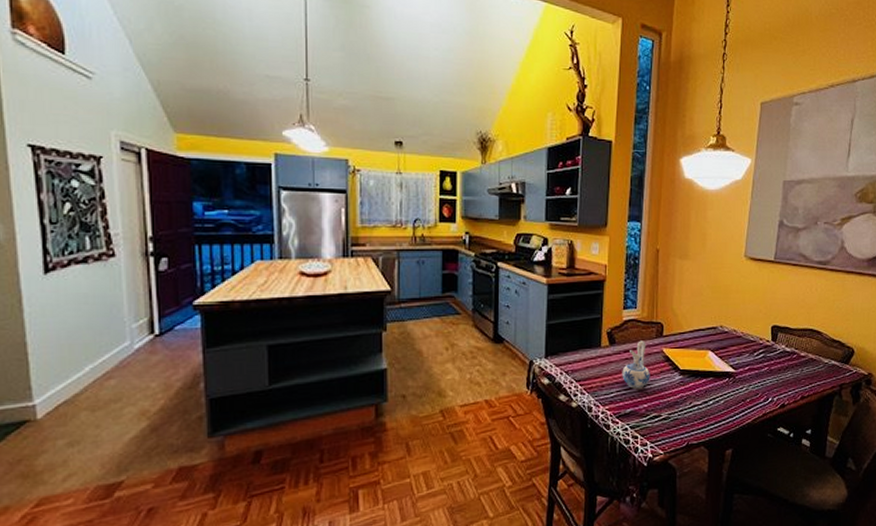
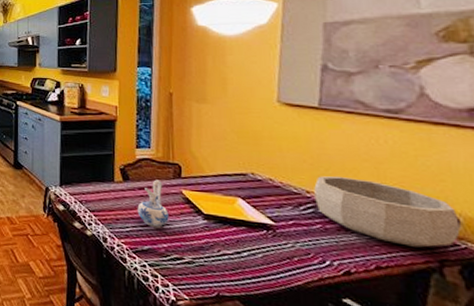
decorative bowl: none [765,322,854,377] -> present [314,175,461,248]

